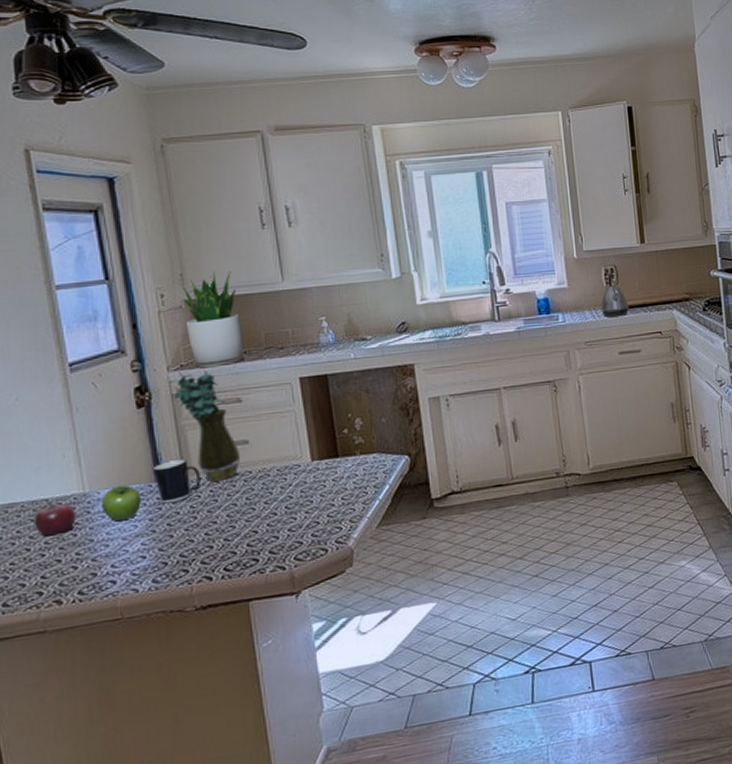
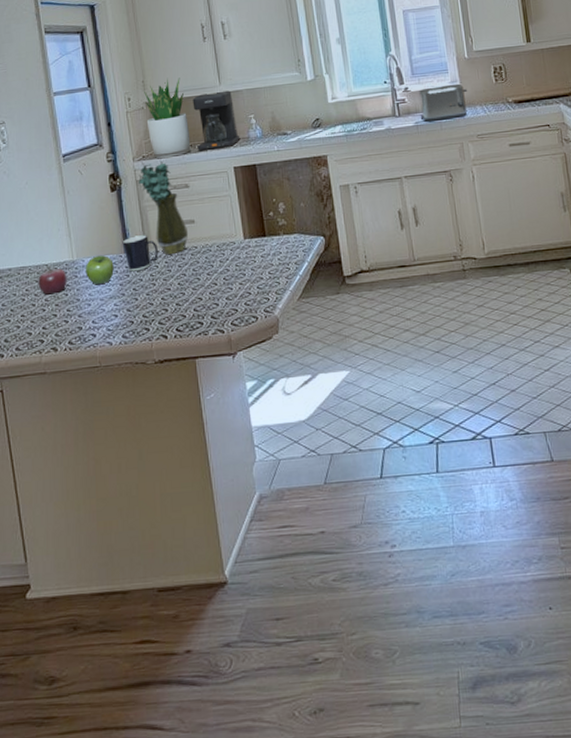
coffee maker: none [247,288,307,358] -> present [192,90,239,151]
toaster: none [522,286,576,328] -> present [419,83,468,123]
kettle: present [600,272,629,318] -> none [491,70,518,113]

